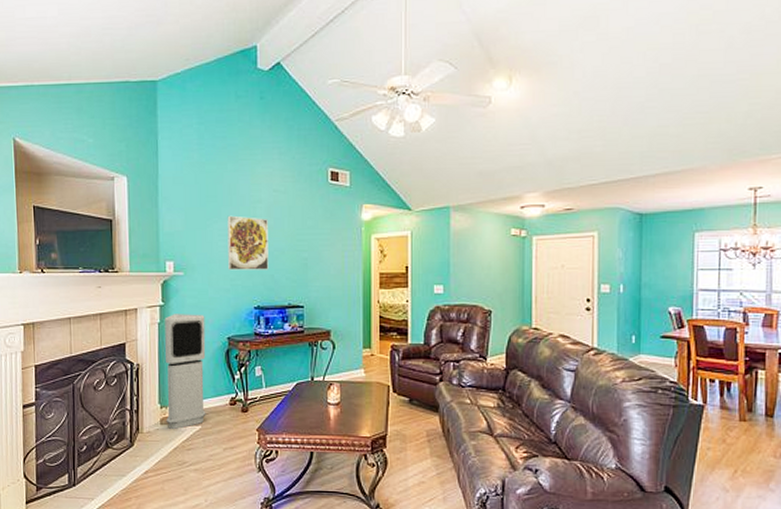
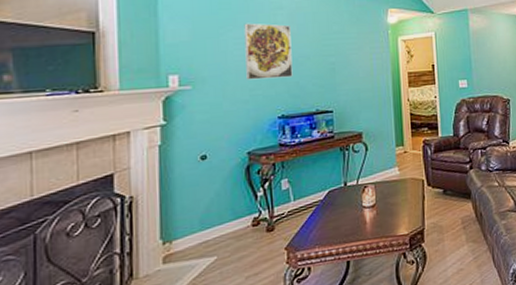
air purifier: present [165,314,206,430] -> none [167,130,223,268]

